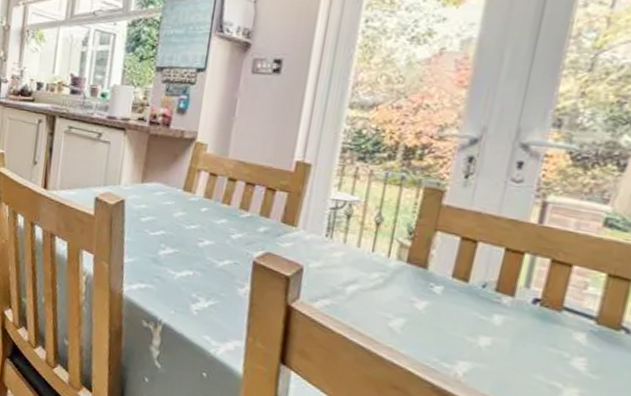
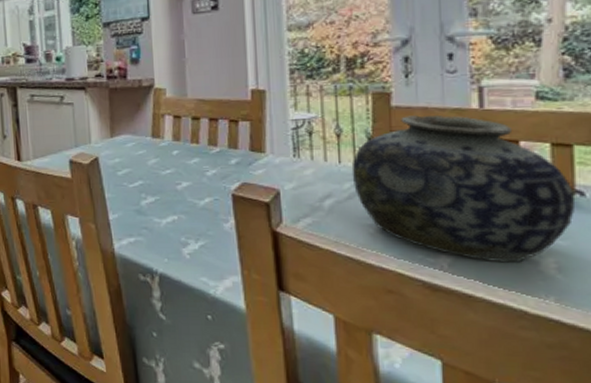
vase: none [382,217,620,387] -> present [351,115,576,263]

